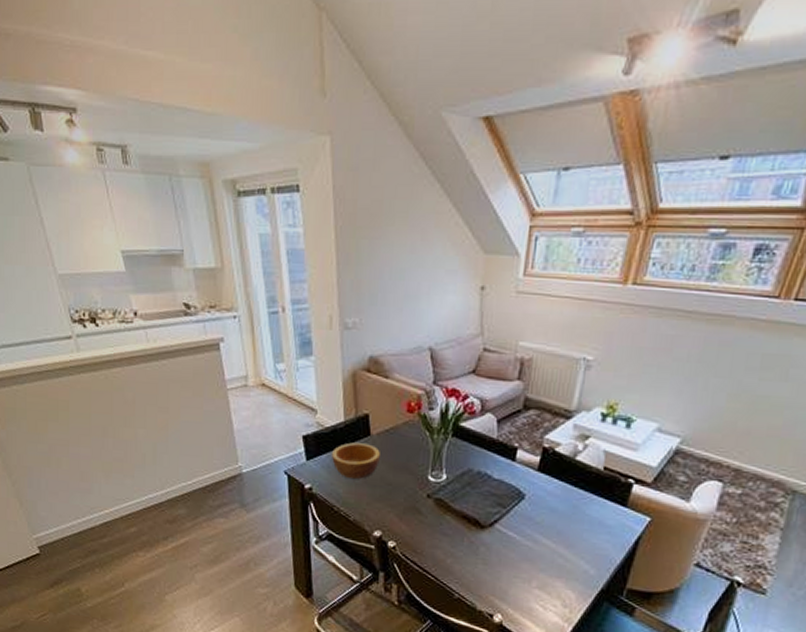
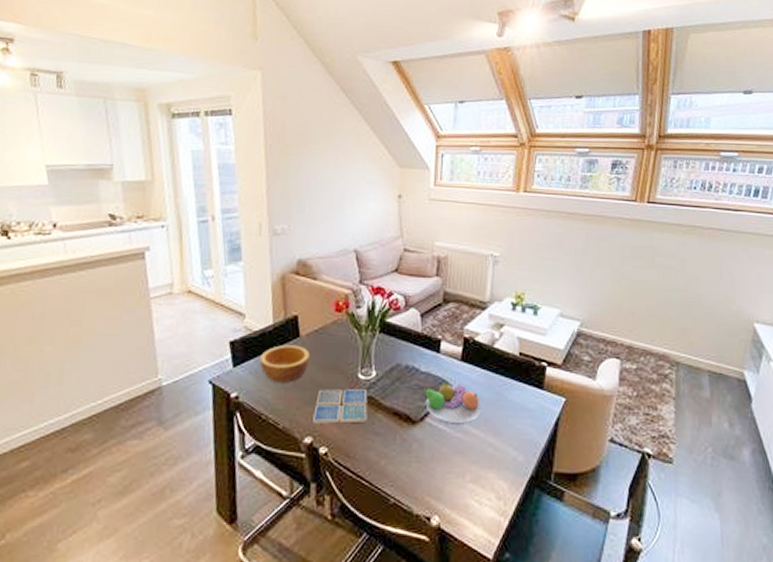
drink coaster: none [382,488,437,523] -> present [313,389,368,424]
fruit bowl: none [493,489,555,534] -> present [422,380,481,424]

